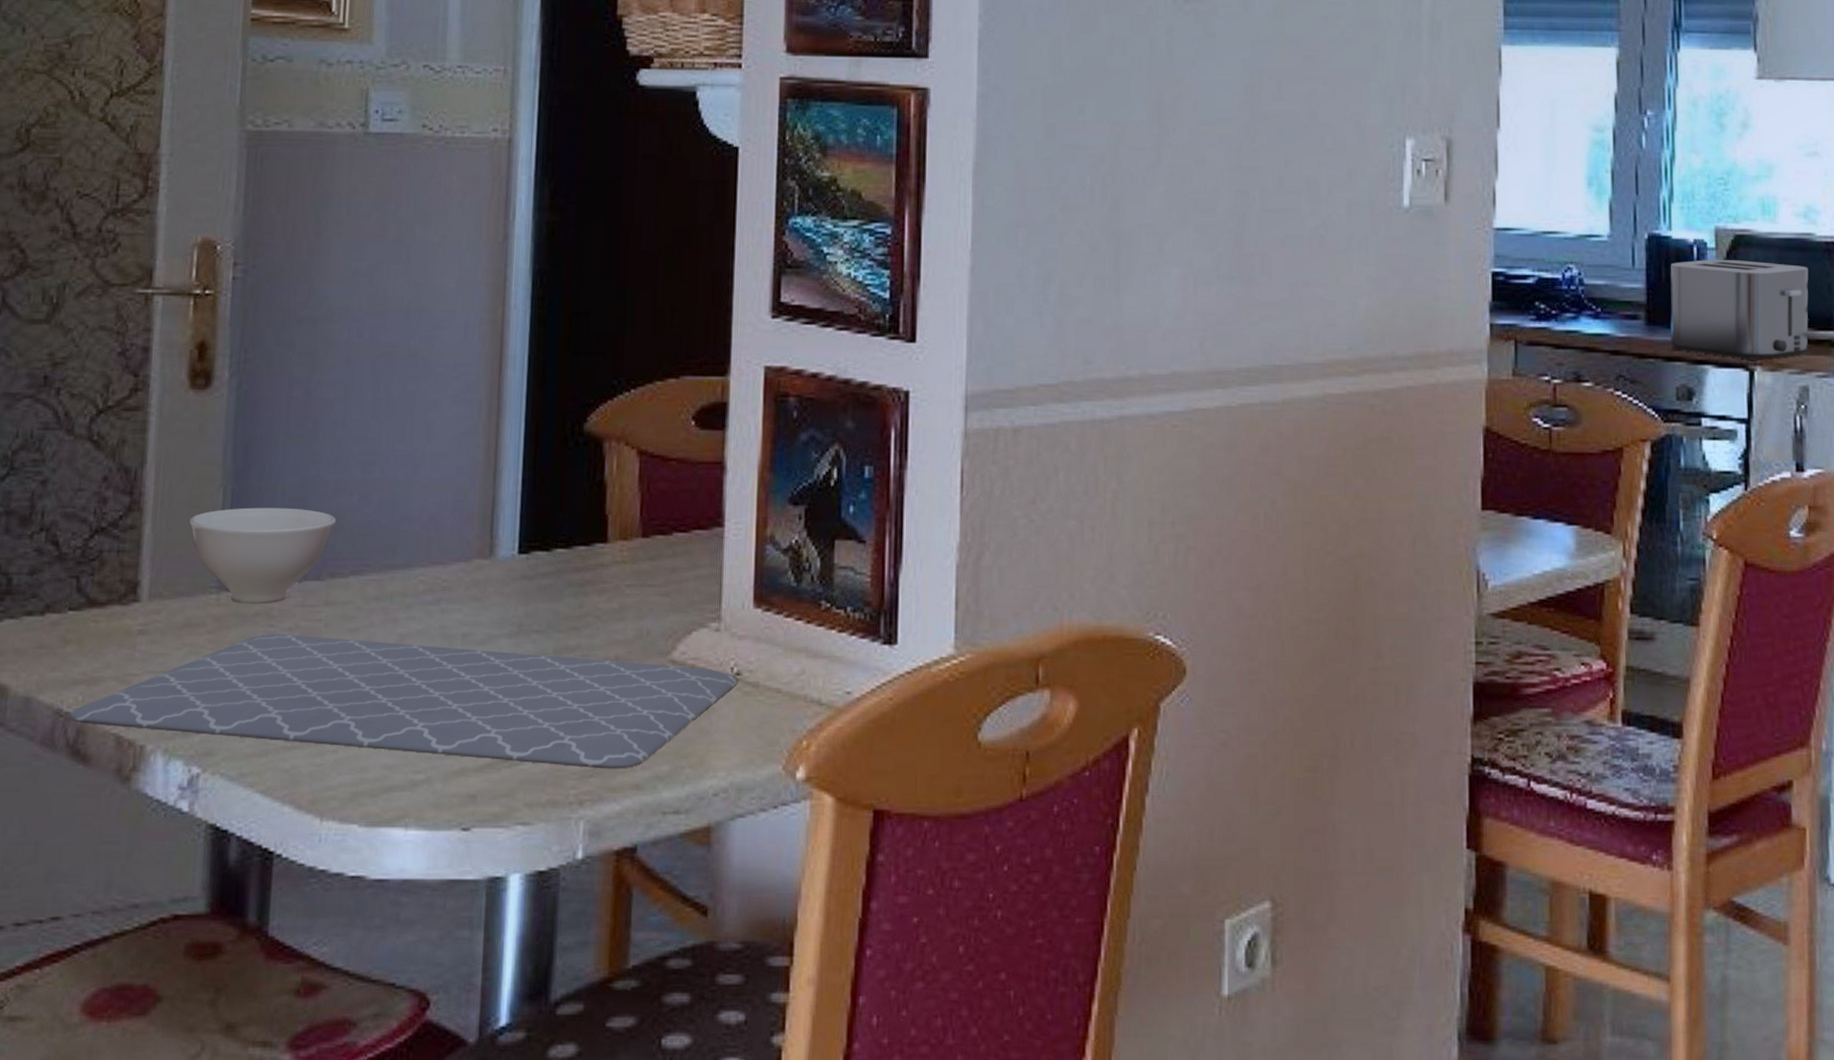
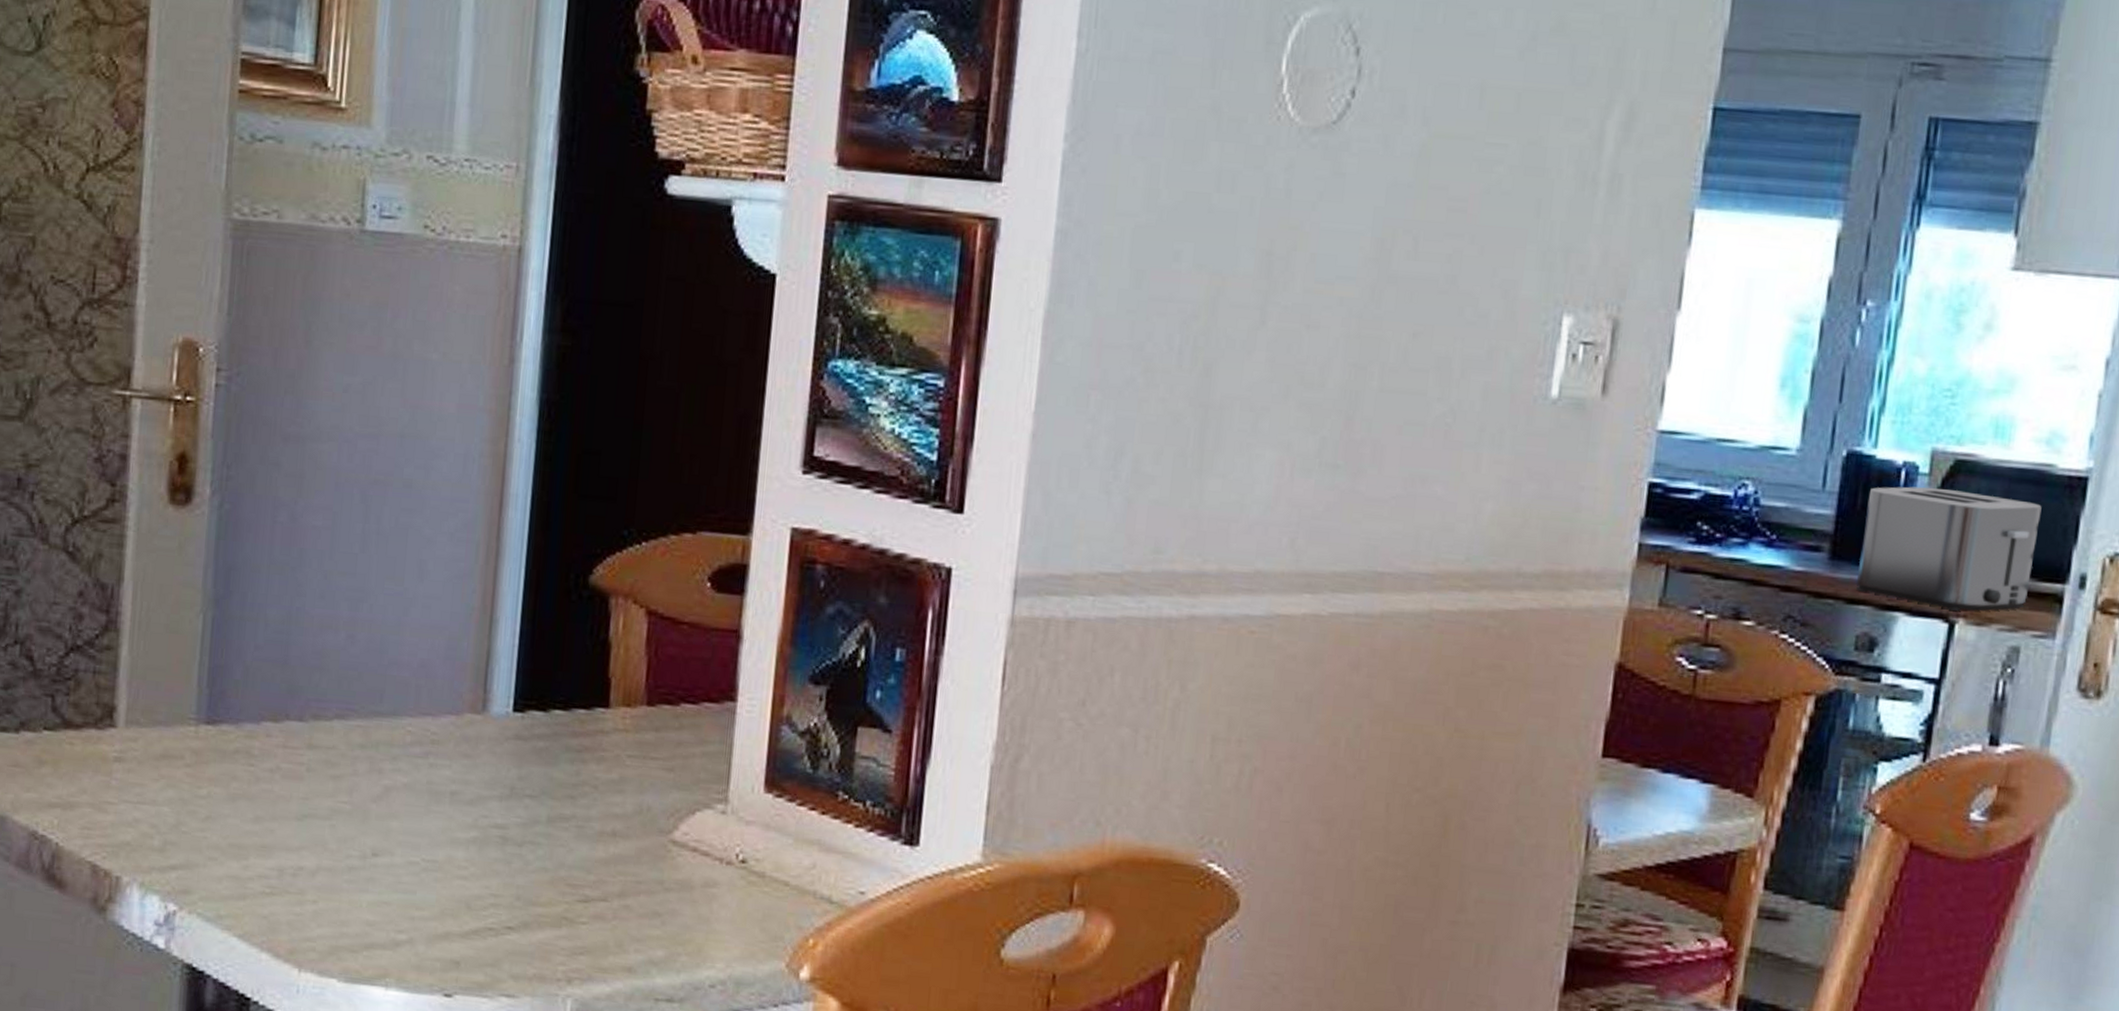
placemat: present [70,633,739,769] -> none [45,772,744,950]
bowl: present [188,507,337,604] -> none [167,636,322,741]

